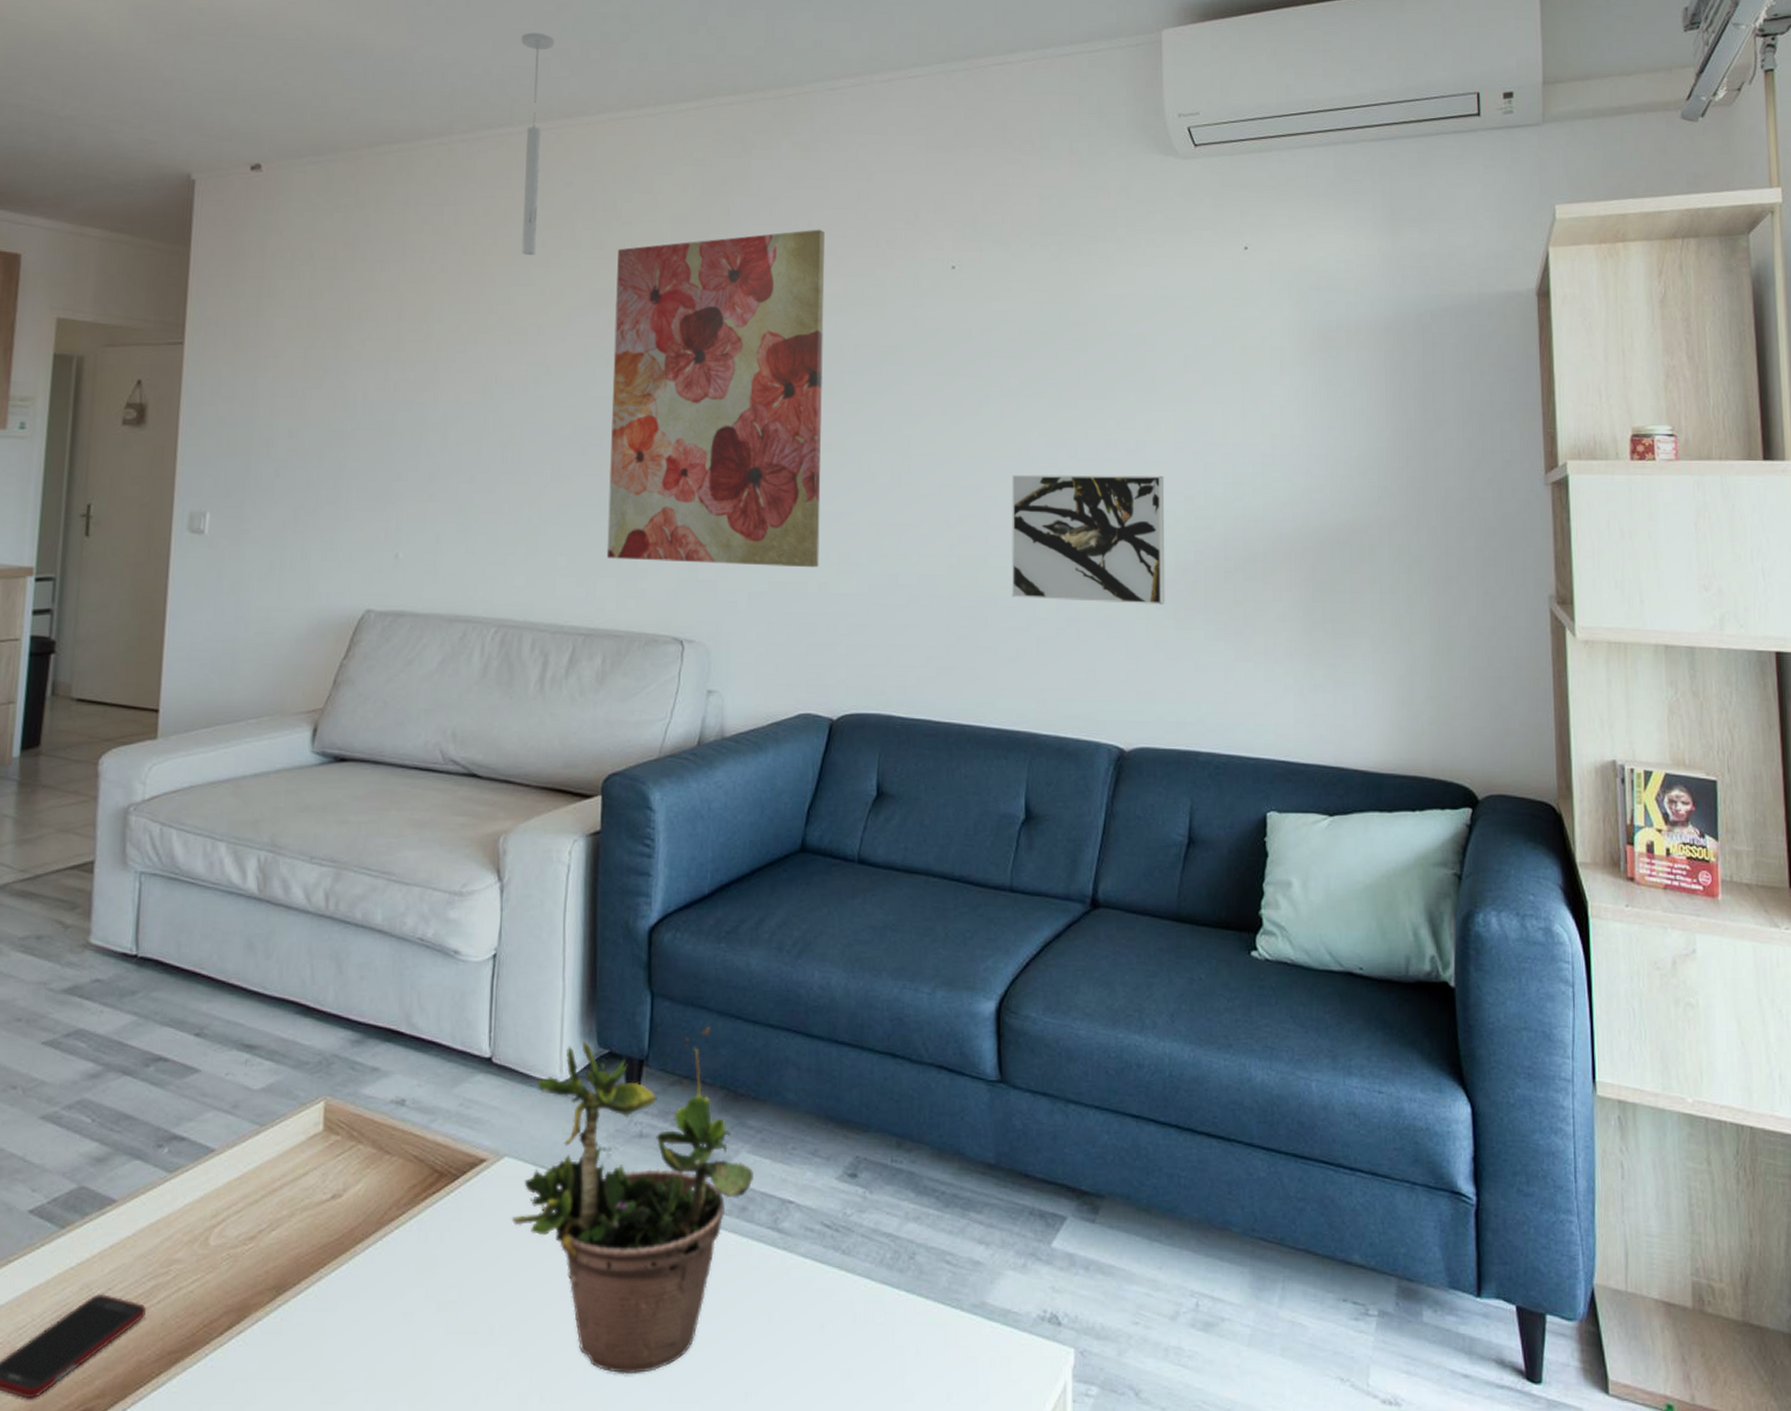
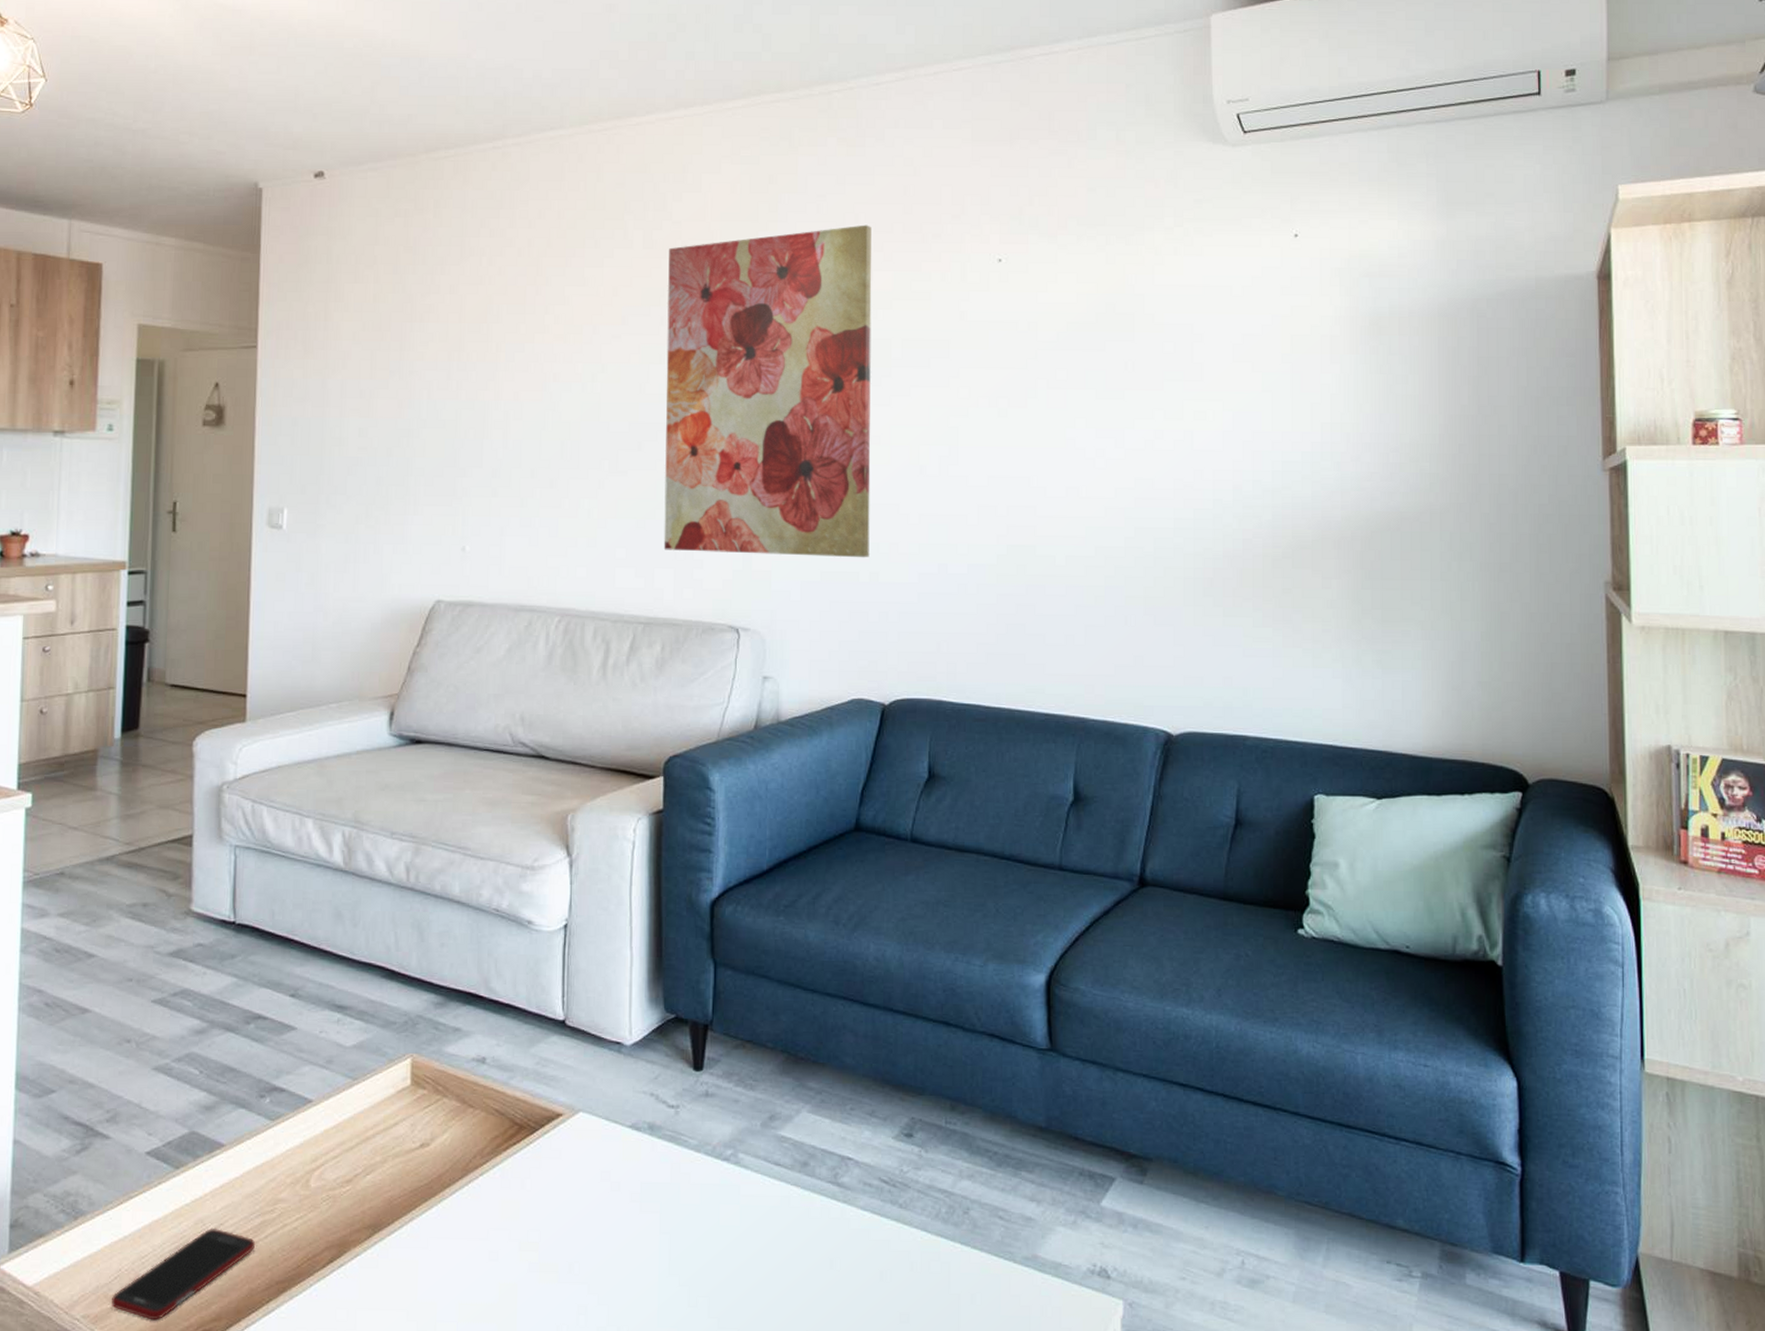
potted plant: present [511,1011,753,1375] -> none [587,979,814,1313]
ceiling light: present [521,32,554,255] -> none [570,35,602,256]
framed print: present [1011,474,1165,605] -> none [1059,464,1213,592]

